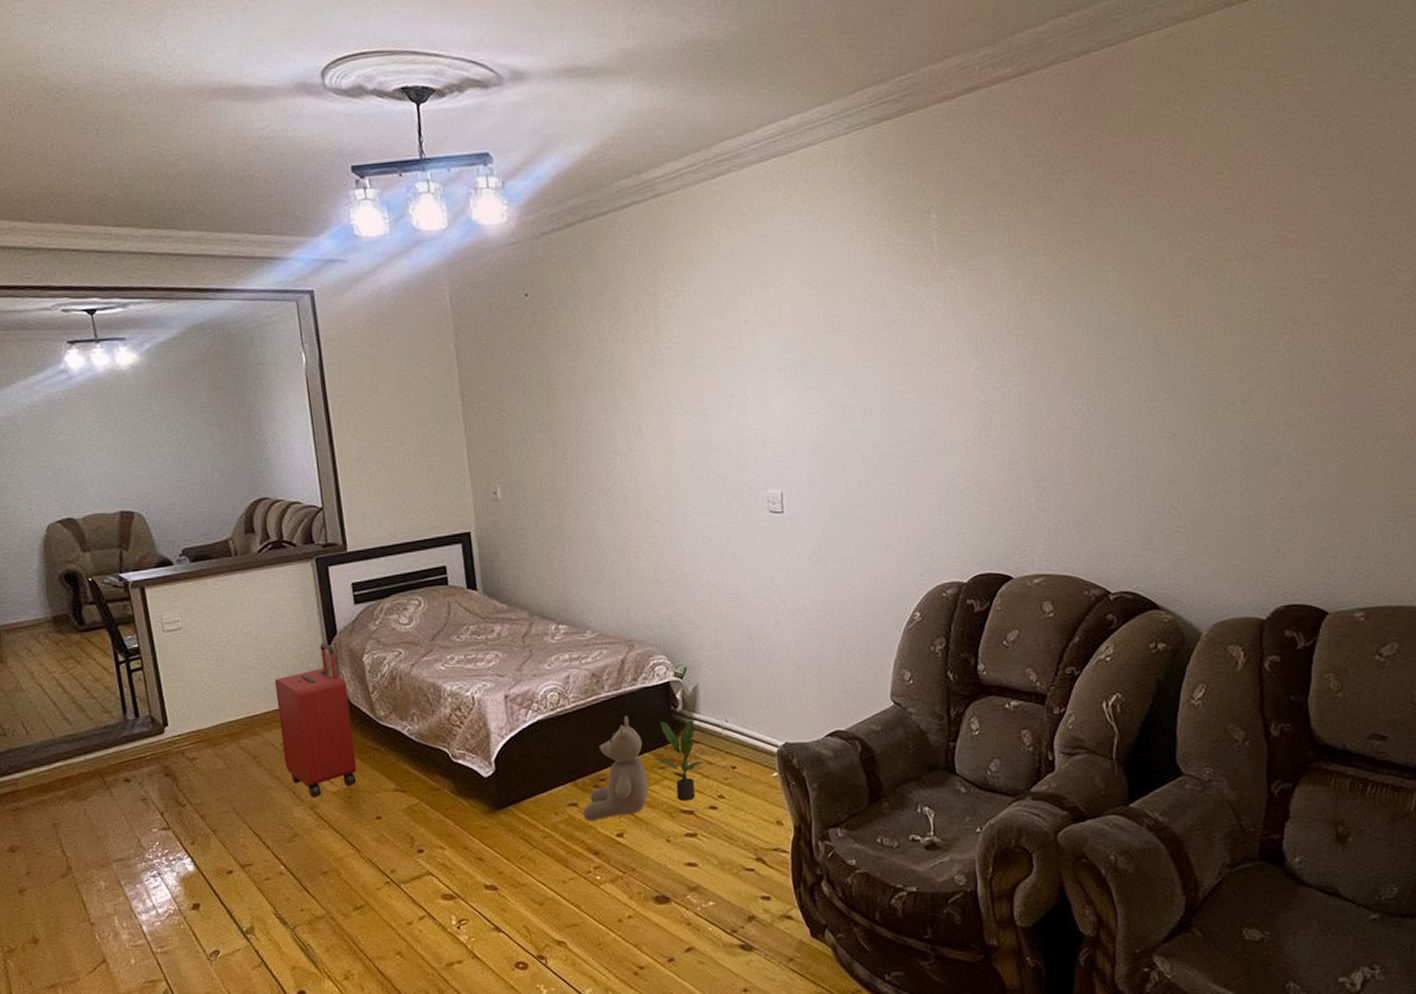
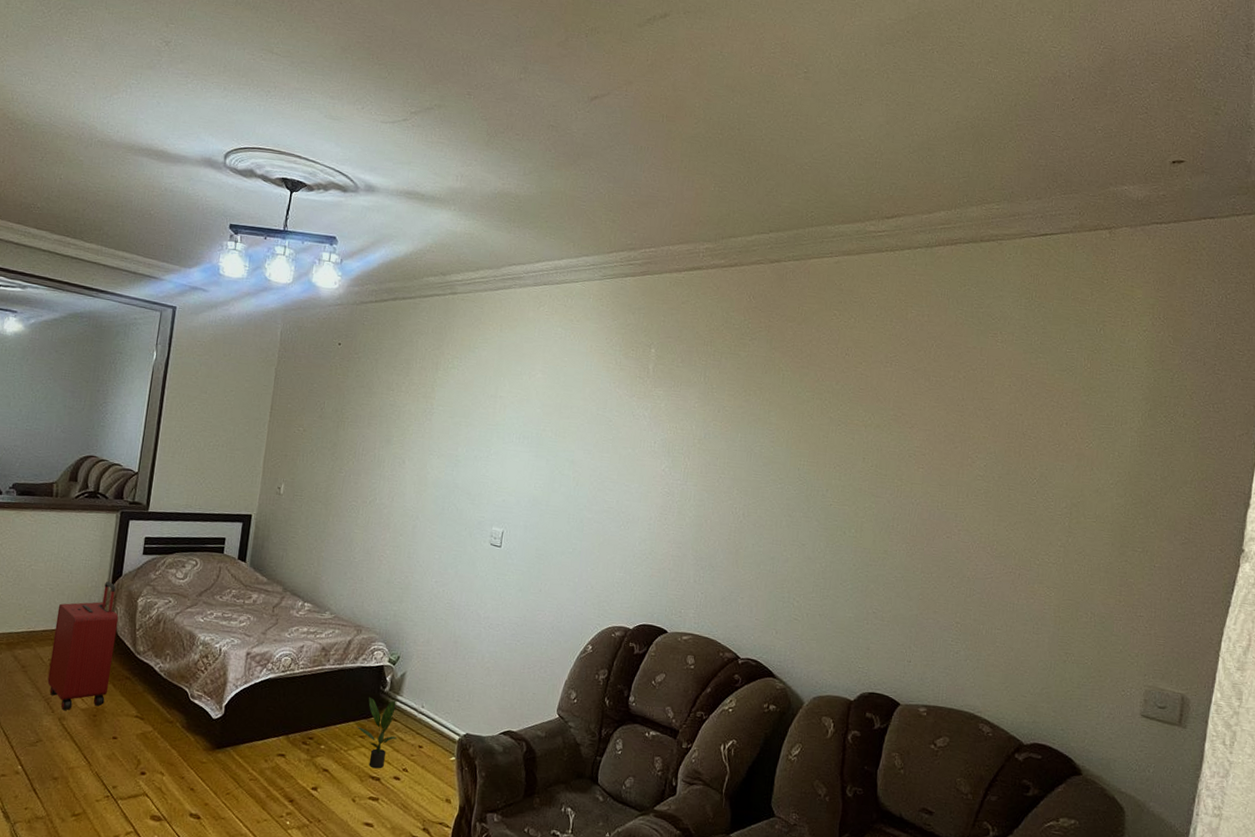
teddy bear: present [583,715,649,821] -> none [288,687,351,773]

